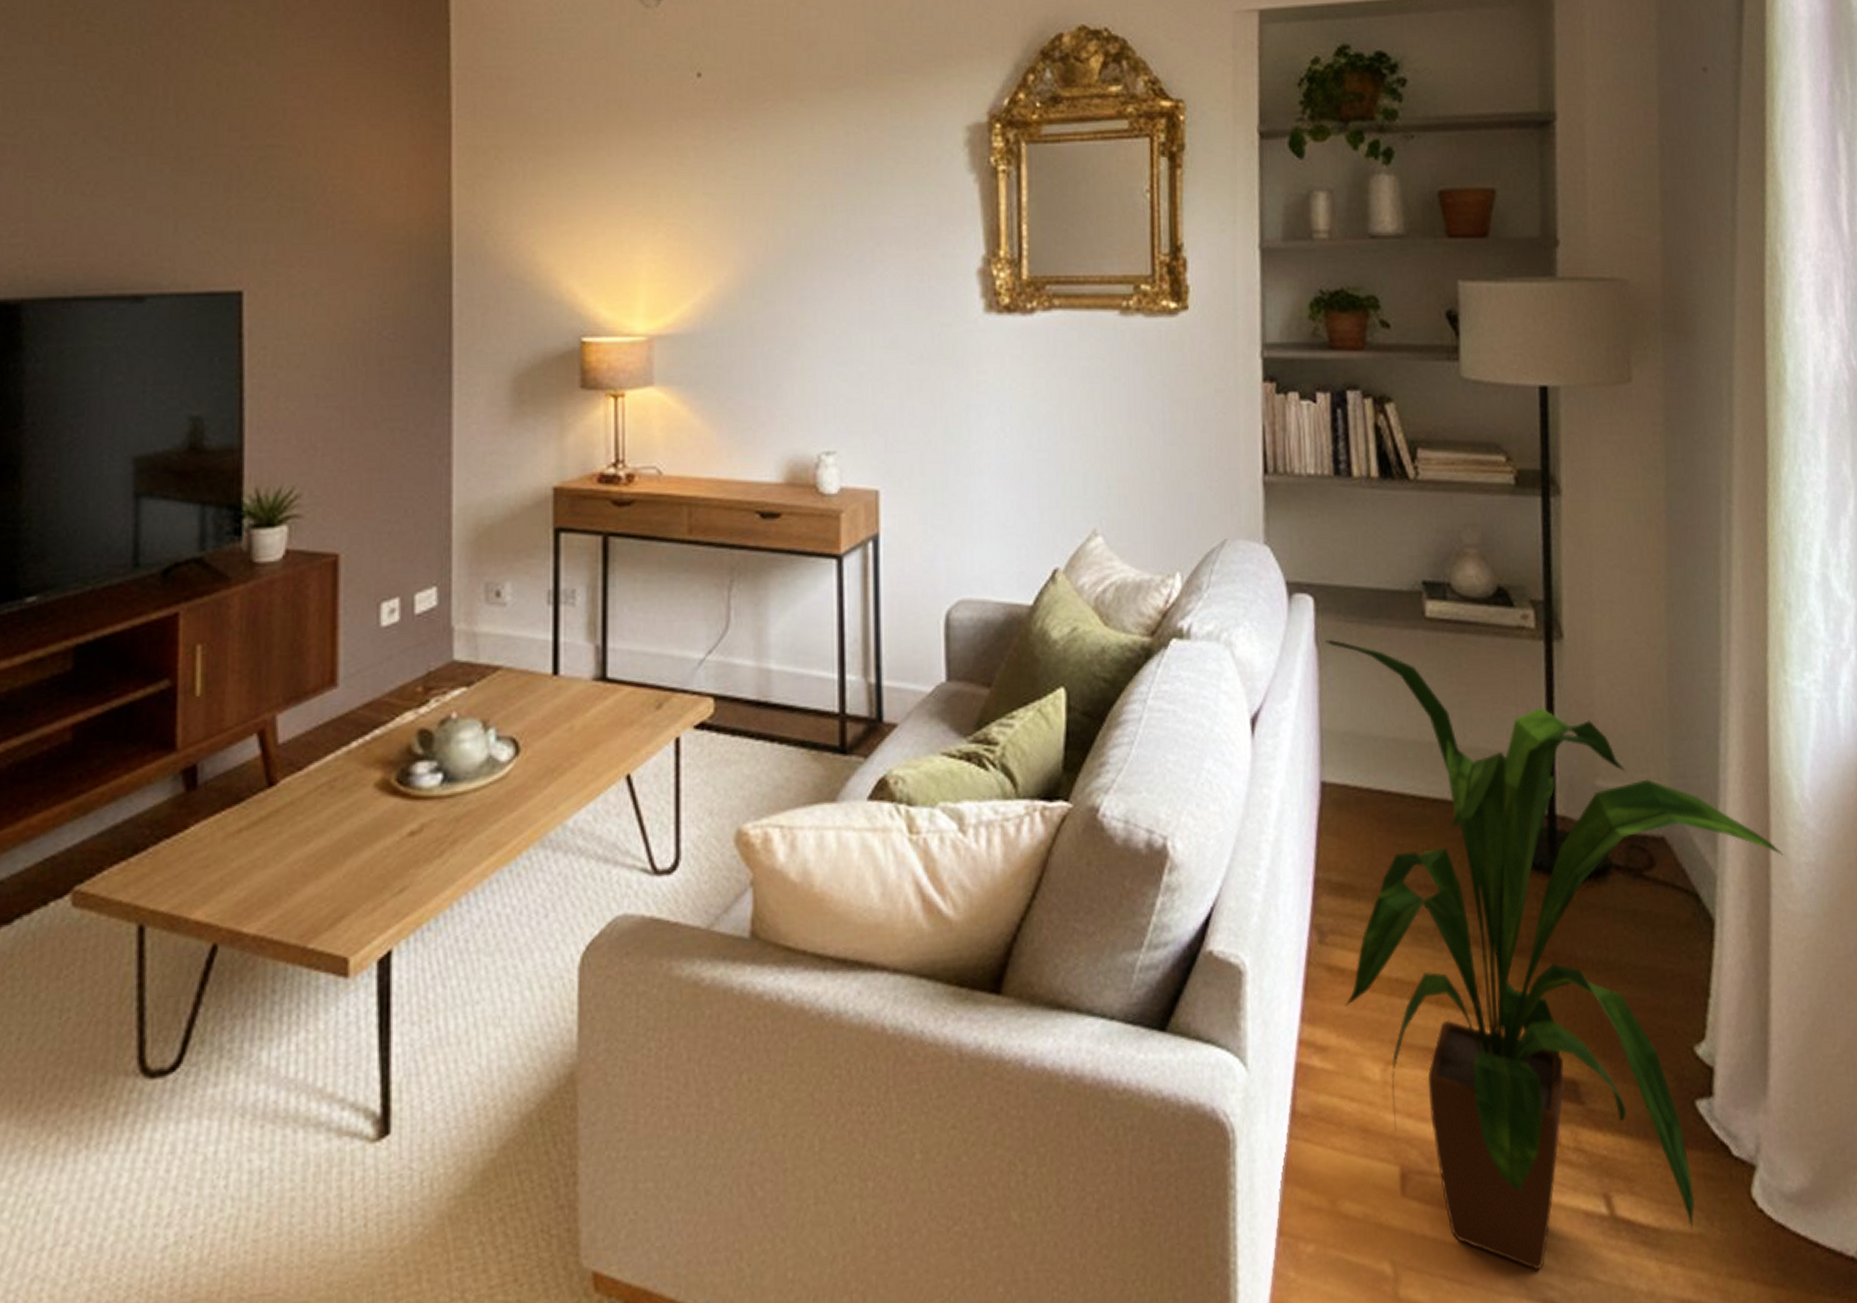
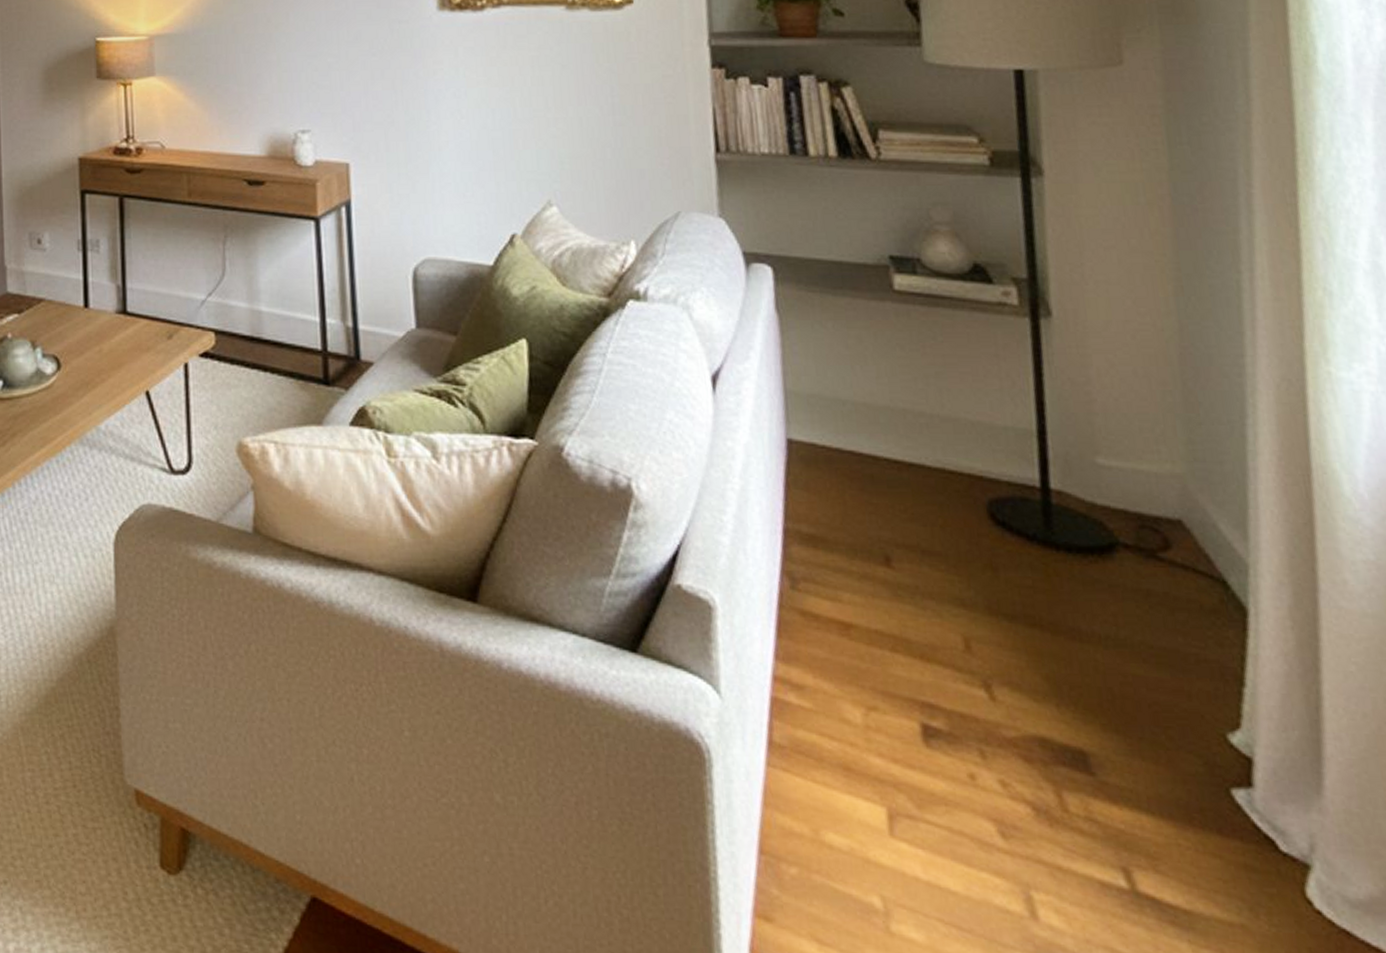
house plant: present [1325,640,1783,1270] -> none [786,308,1332,930]

